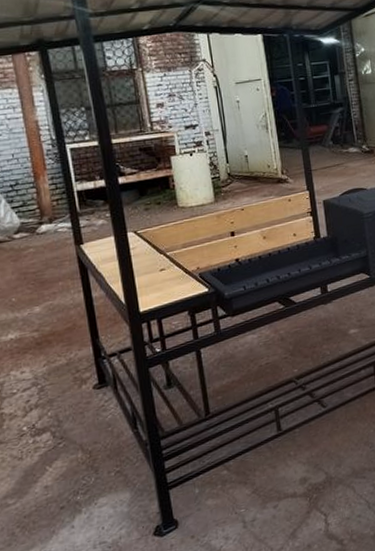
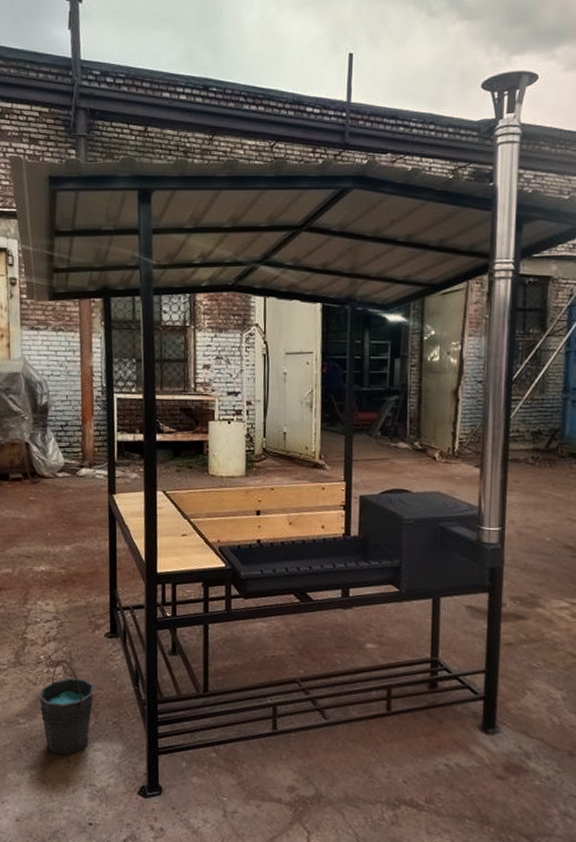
bucket: none [27,425,92,525] -> present [38,660,94,755]

